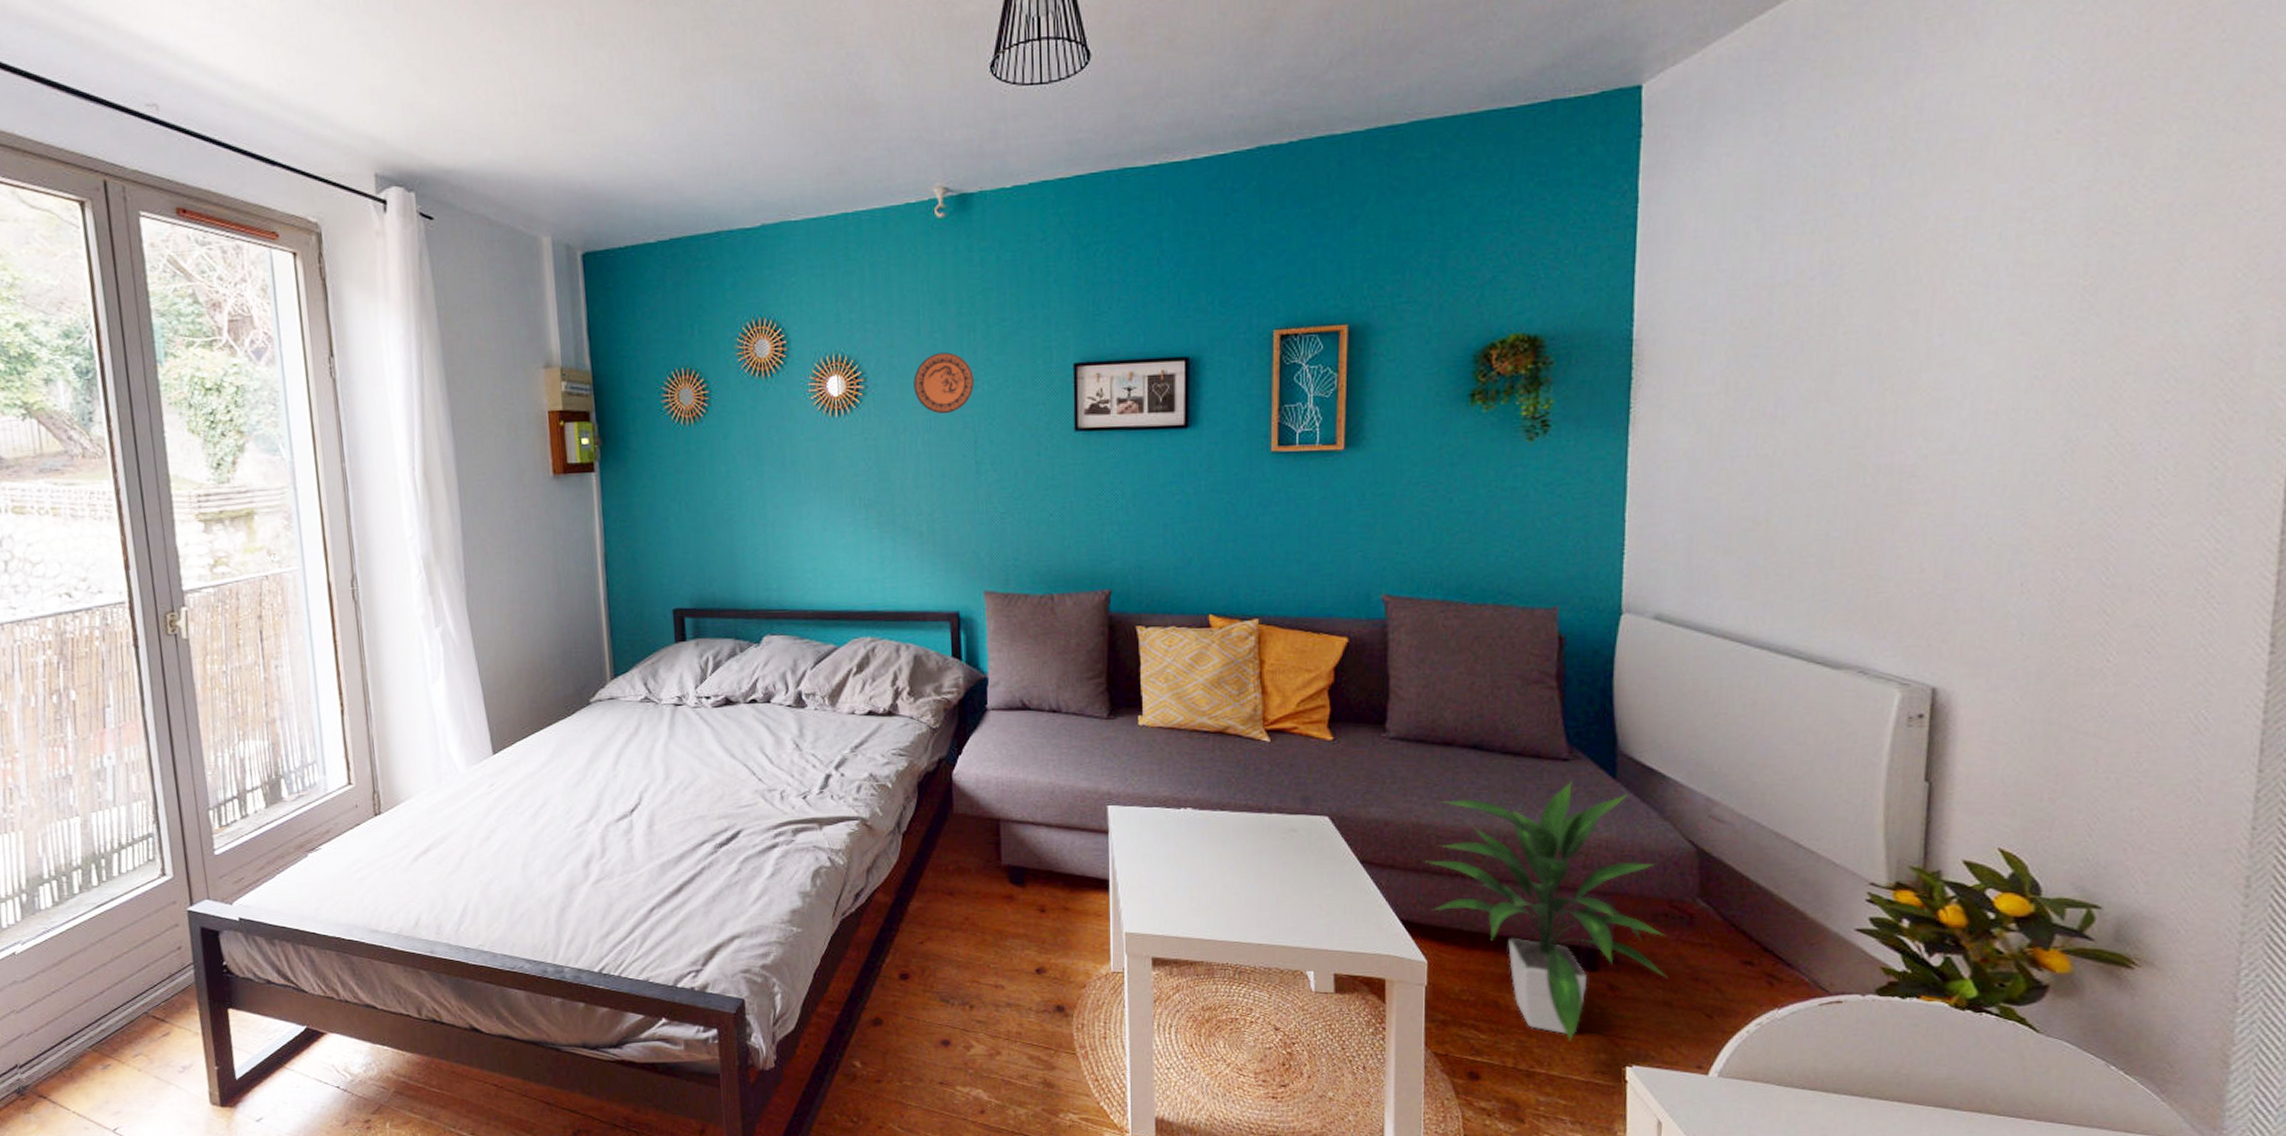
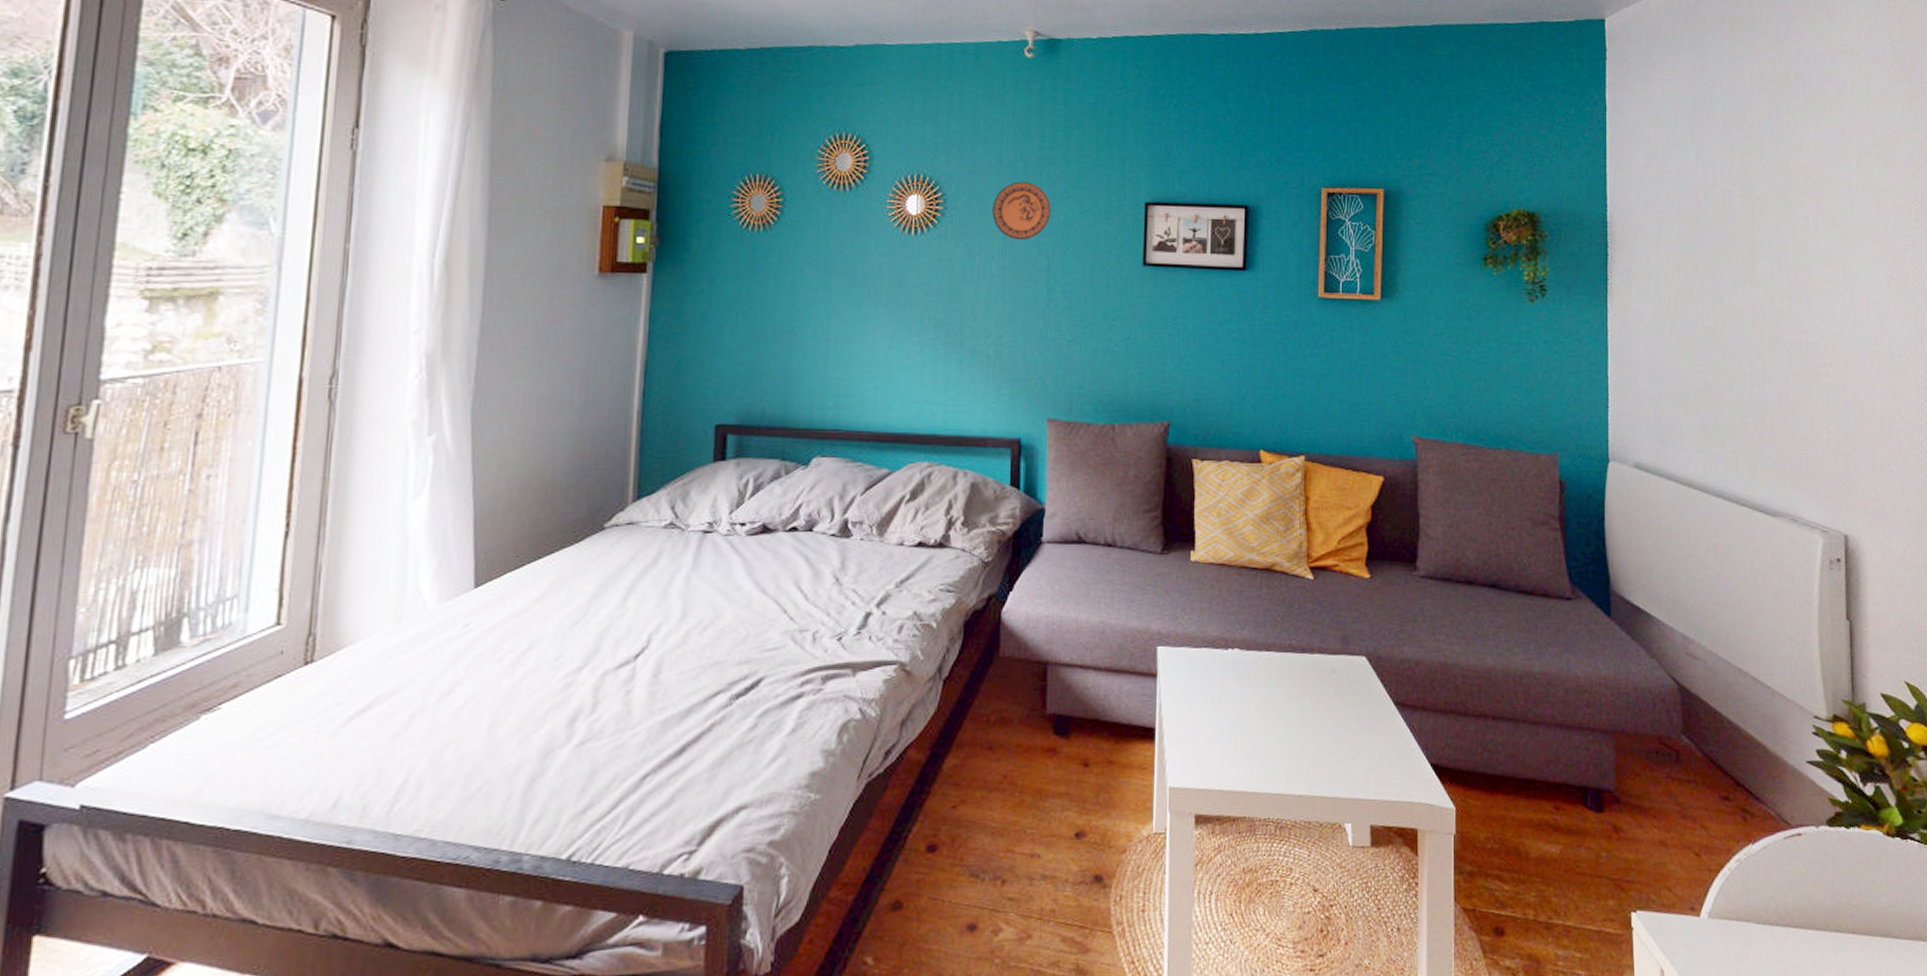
indoor plant: present [1422,781,1668,1042] -> none [1450,619,1662,889]

